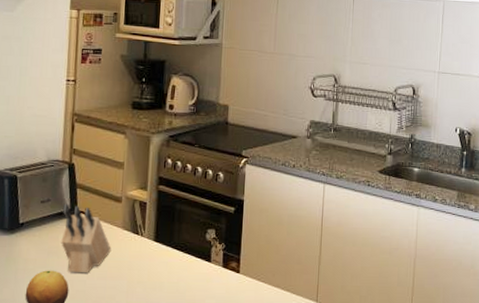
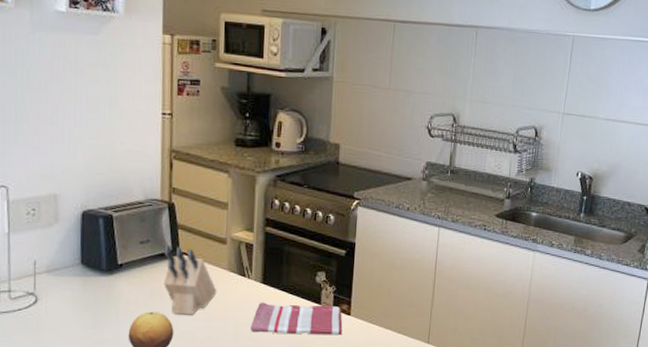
dish towel: none [143,260,232,294] -> present [251,302,343,336]

